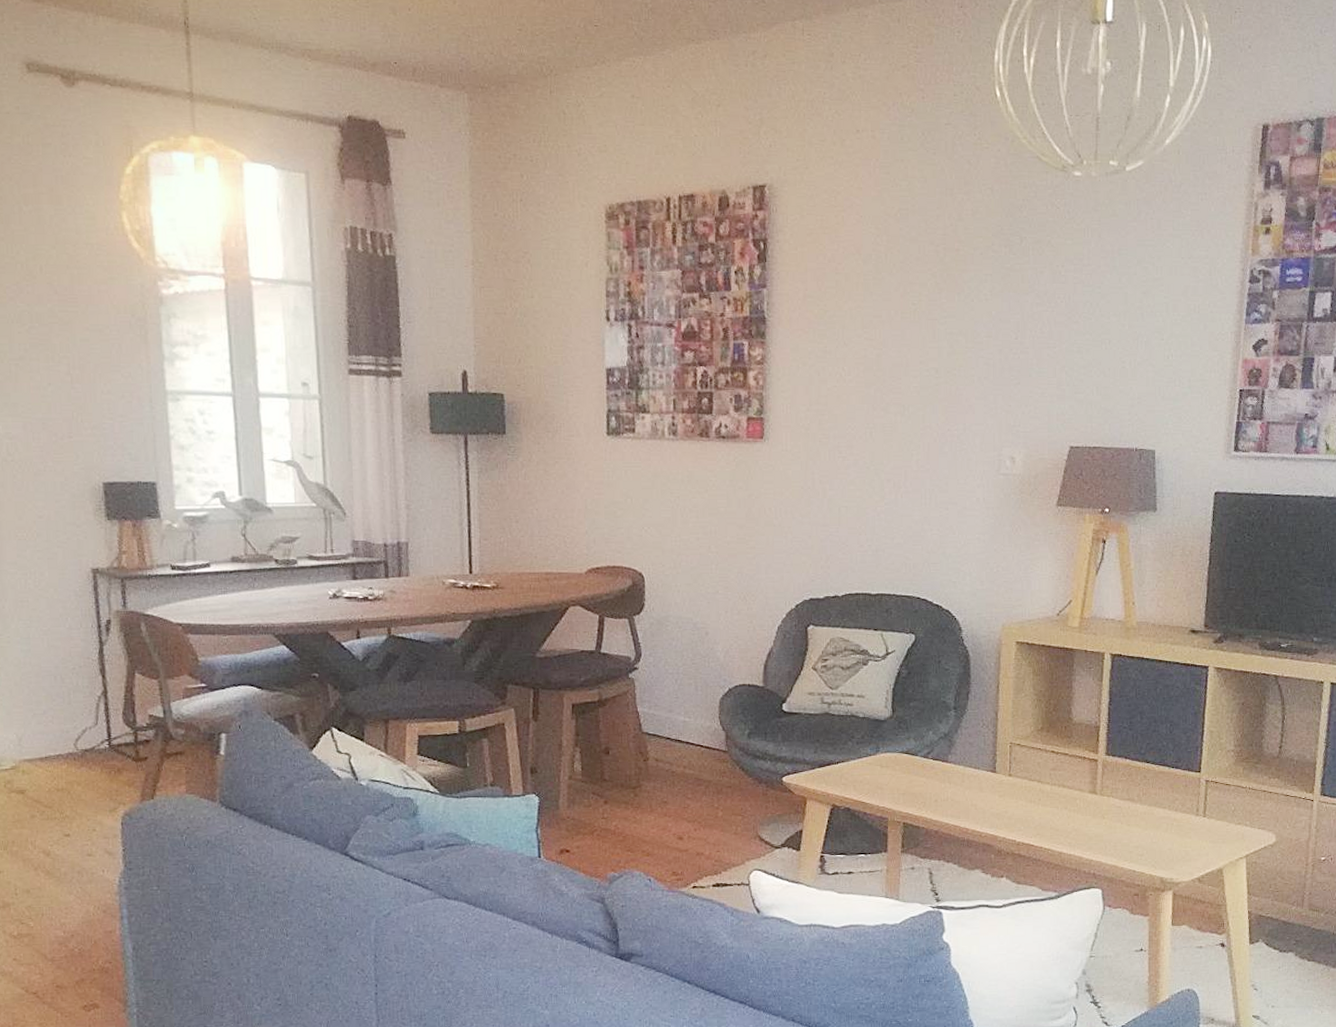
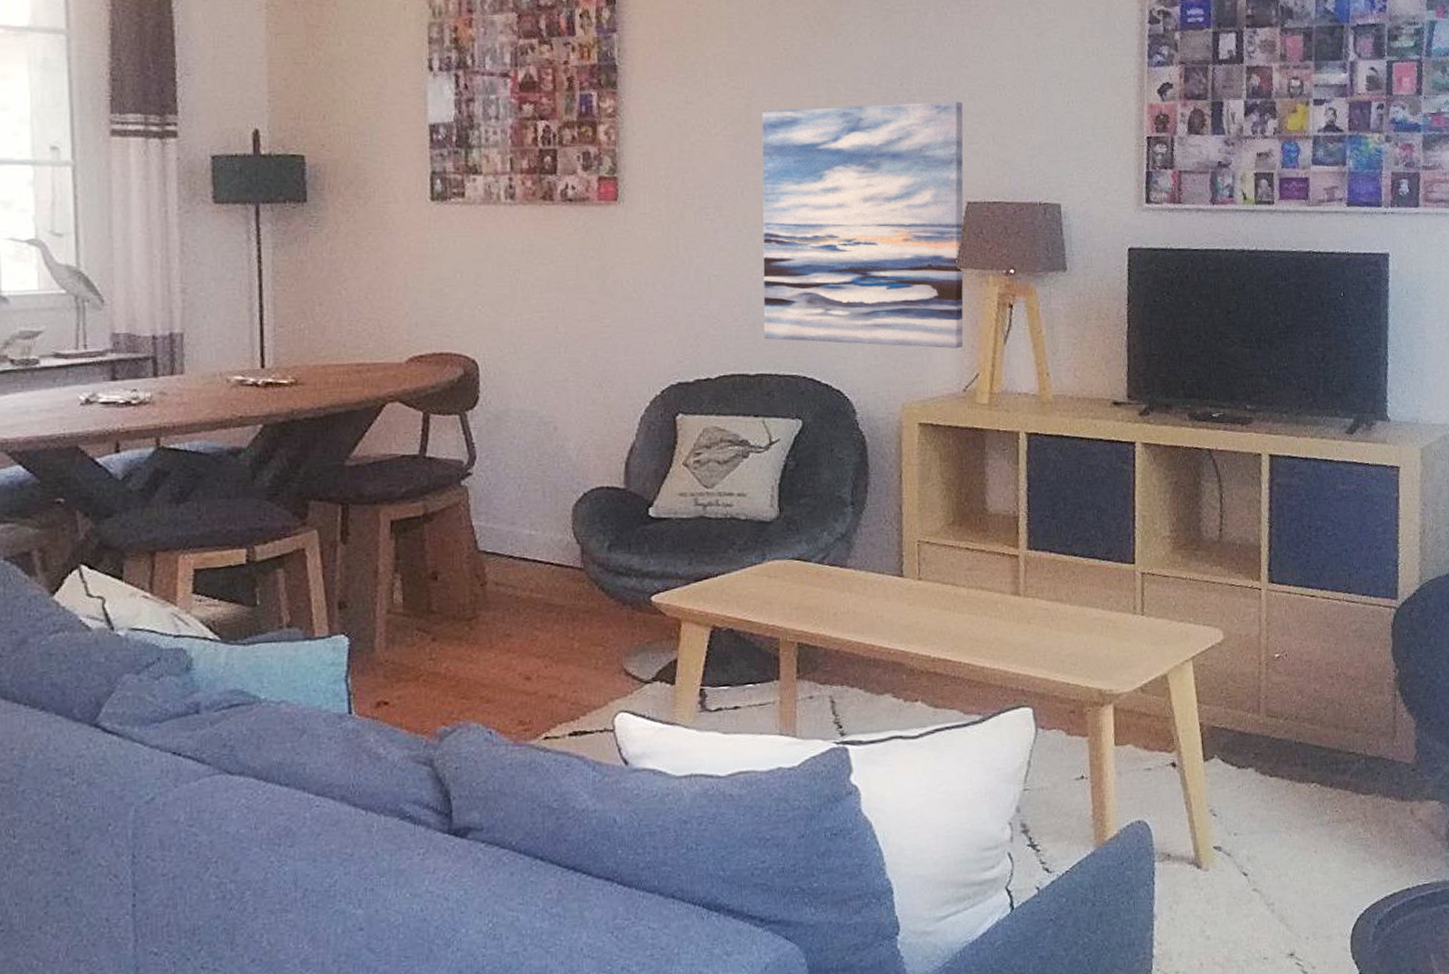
wall art: none [885,354,1071,577] -> present [762,101,964,348]

